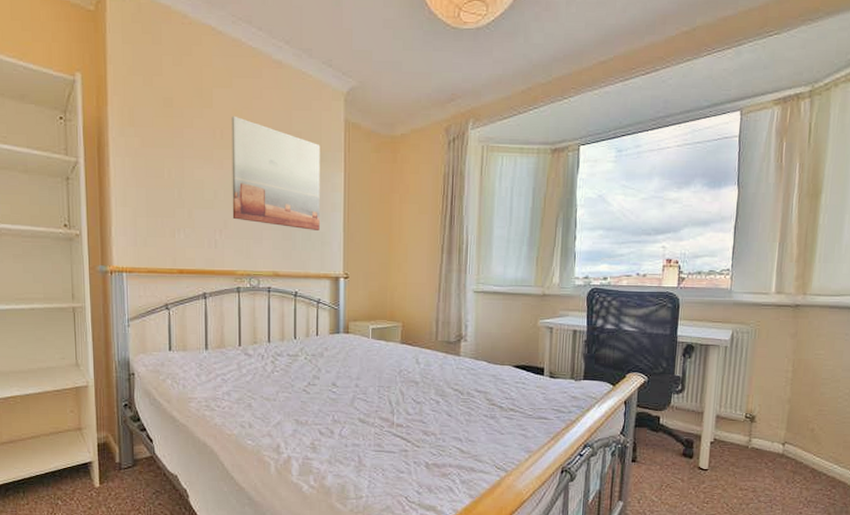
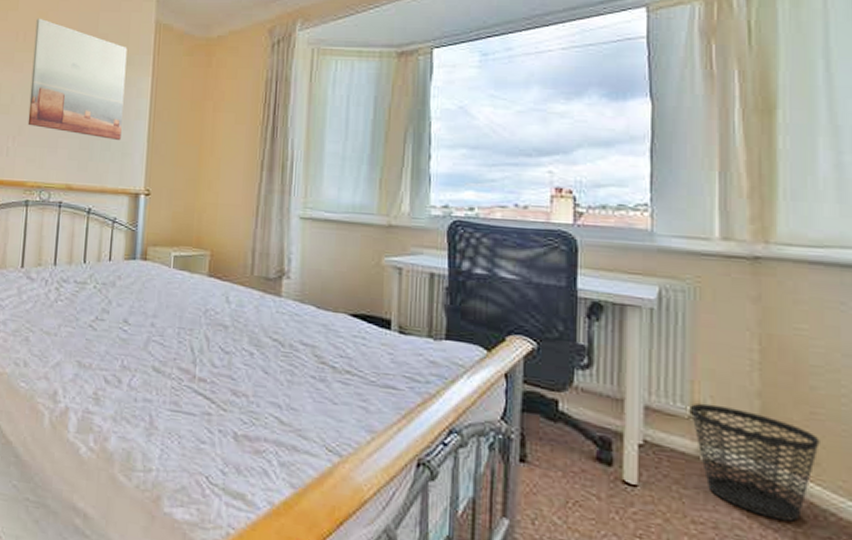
wastebasket: none [746,410,822,482] -> present [691,403,820,522]

